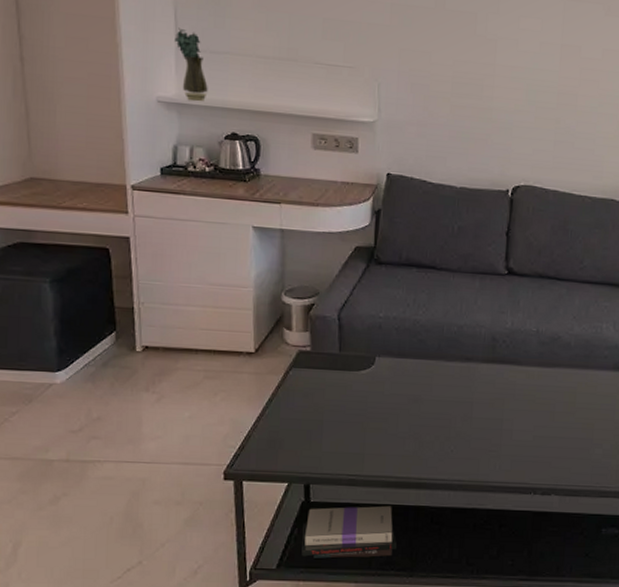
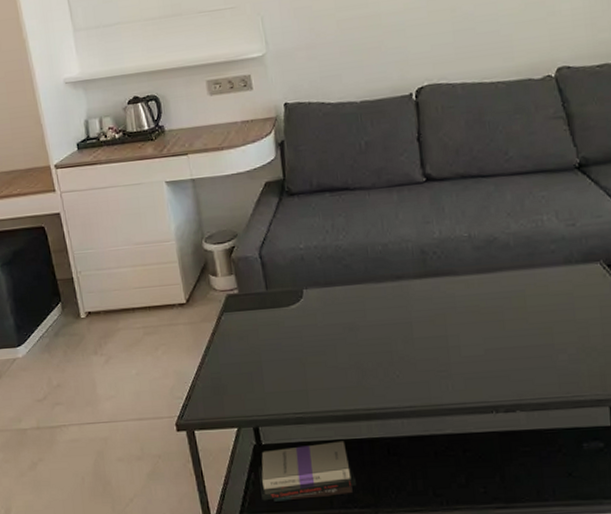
vase: present [175,27,208,102] -> none [71,11,107,76]

